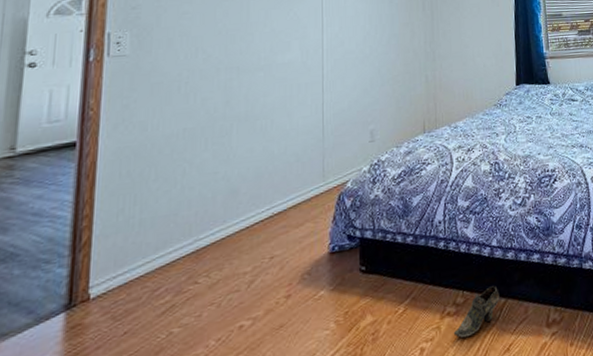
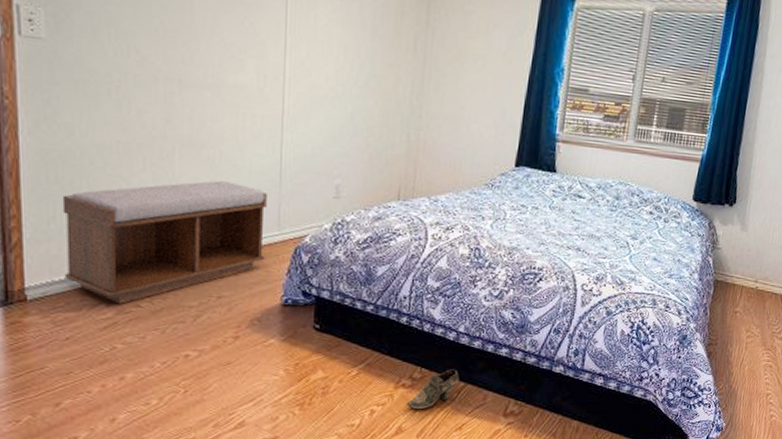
bench: none [127,145,312,285] -> present [62,180,267,304]

